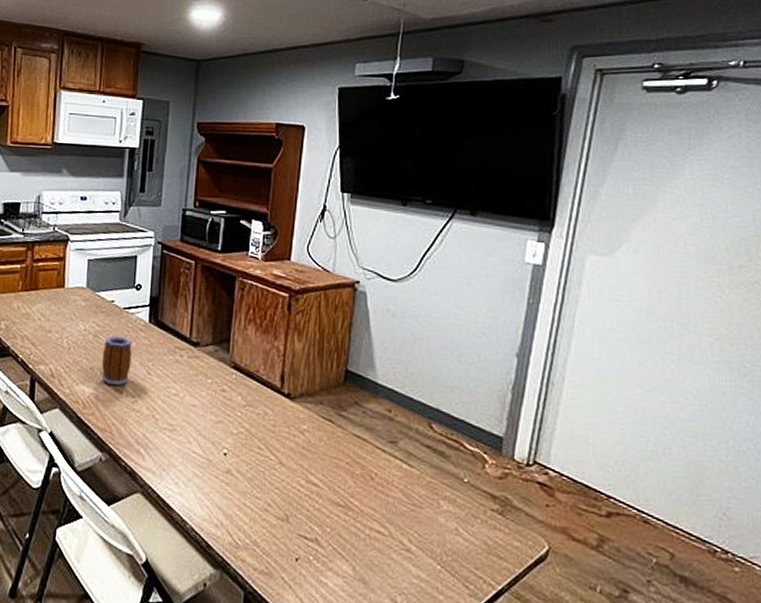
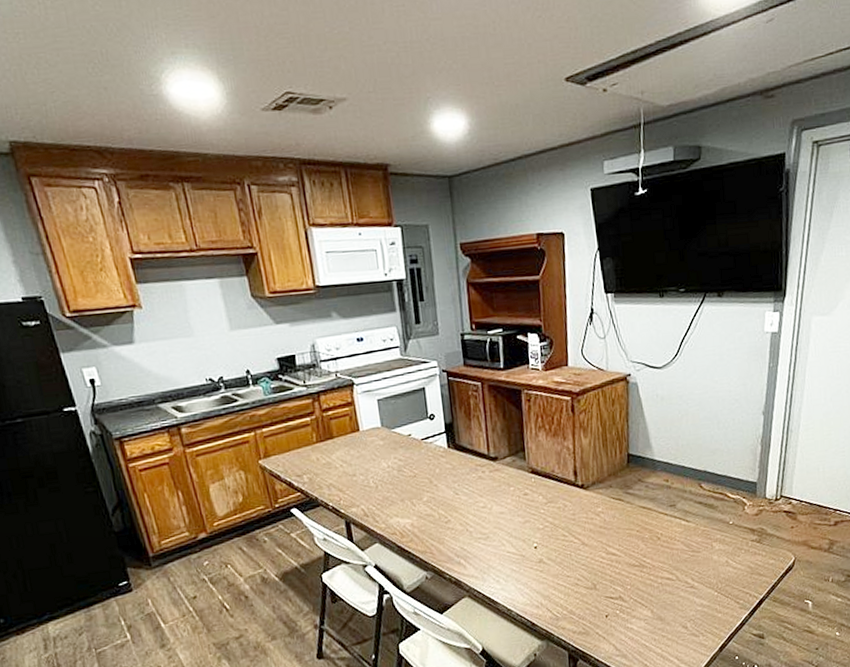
mug: present [101,336,133,385] -> none [409,465,439,511]

